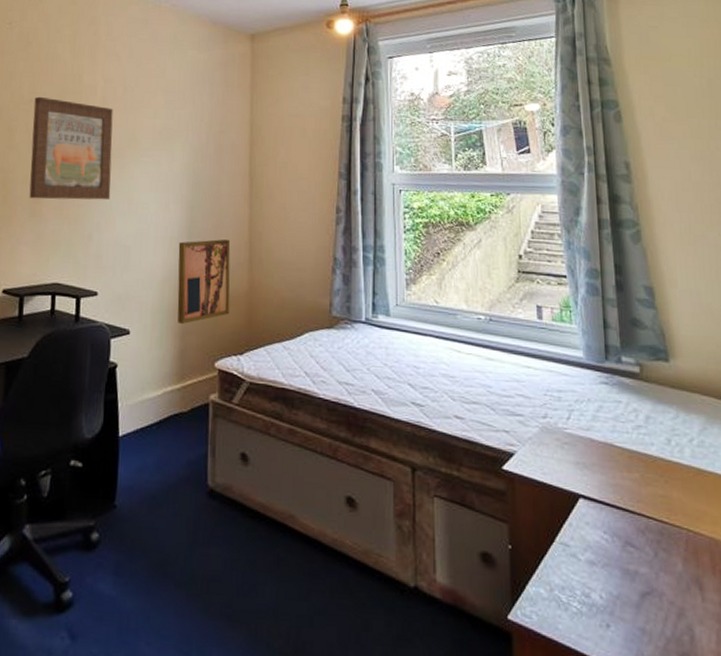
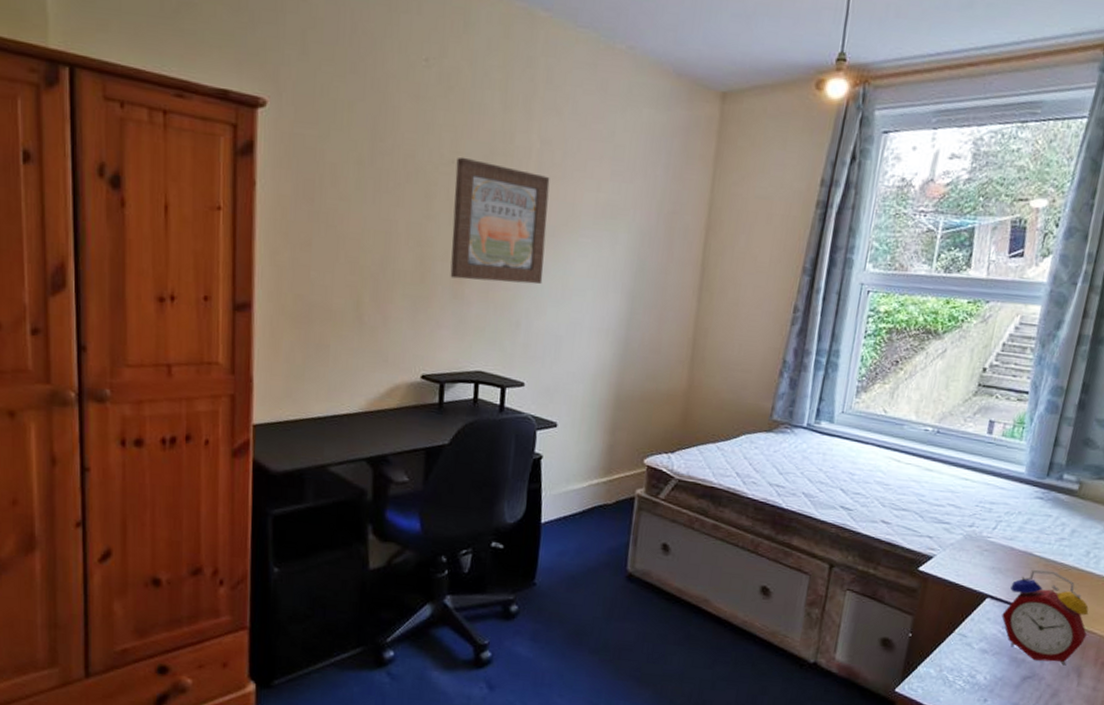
wall art: present [177,239,231,324] -> none [608,334,672,420]
alarm clock: none [600,462,695,577] -> present [1001,570,1089,666]

